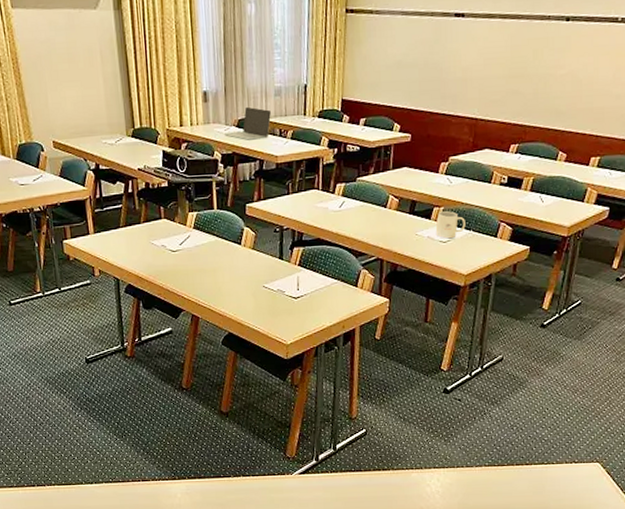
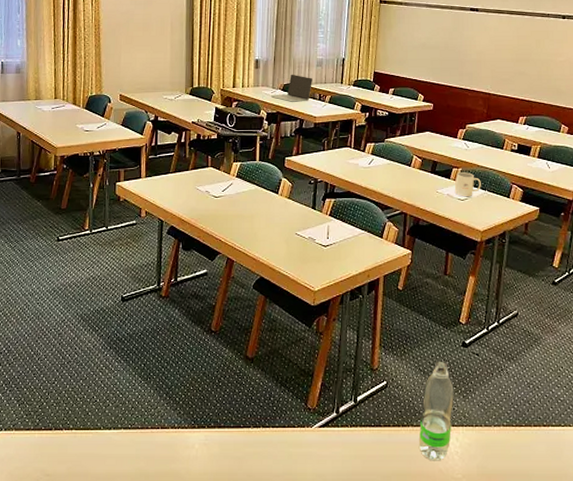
bottle: none [399,407,436,500] -> present [418,361,454,461]

